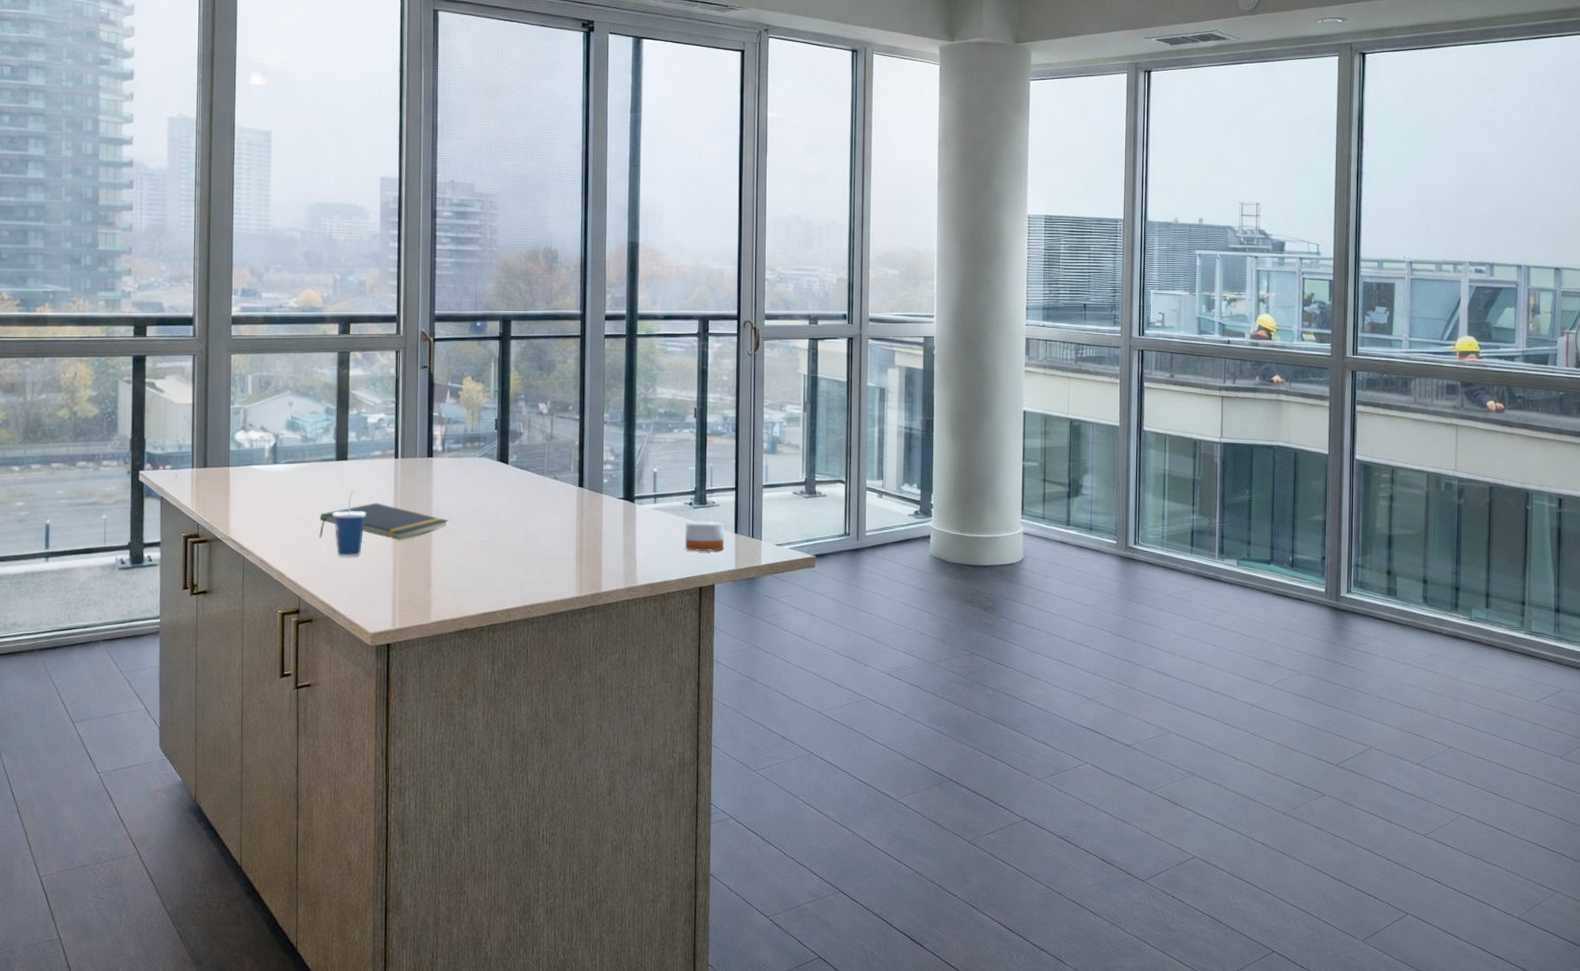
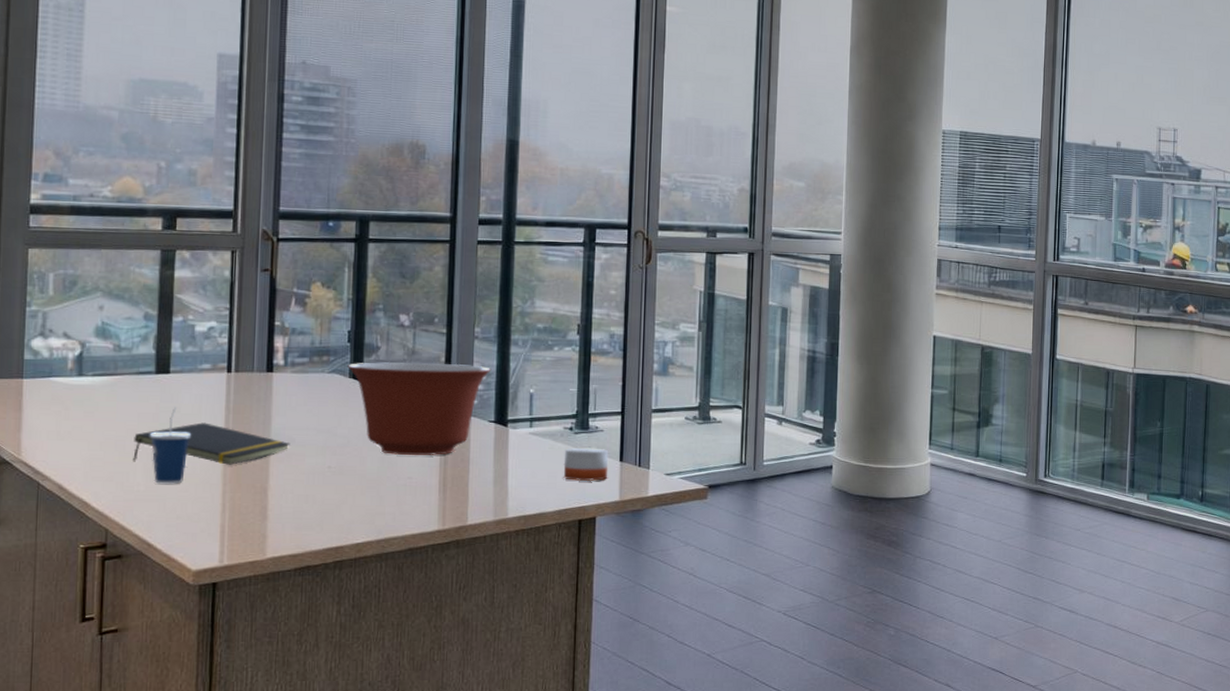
mixing bowl: none [496,446,620,530] -> present [348,362,492,456]

